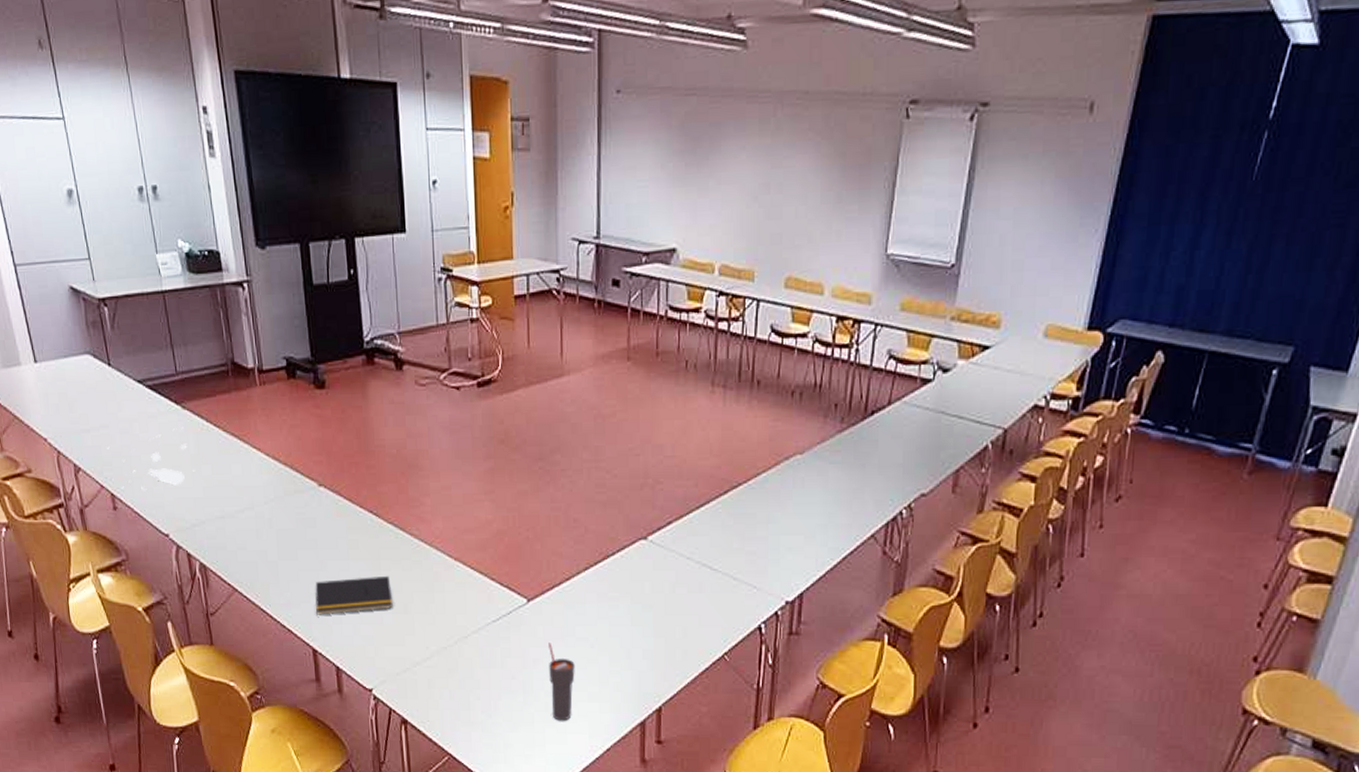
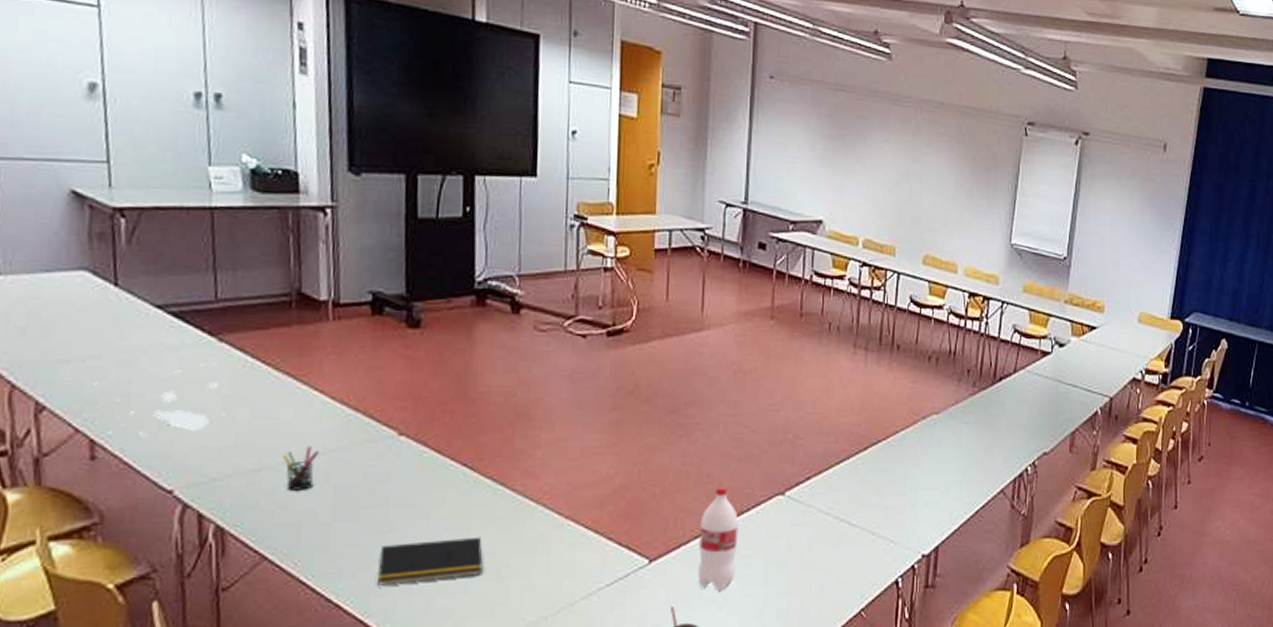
pen holder: none [238,496,263,534] -> present [282,446,319,490]
bottle: none [570,531,605,630] -> present [697,487,739,591]

